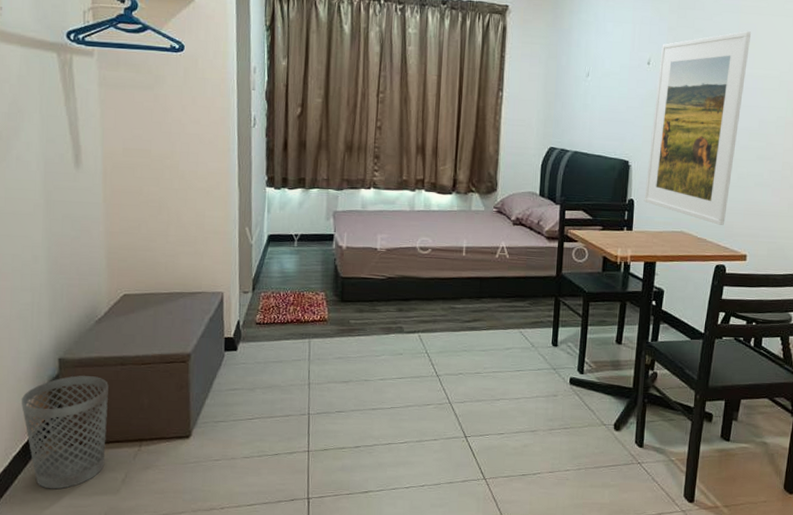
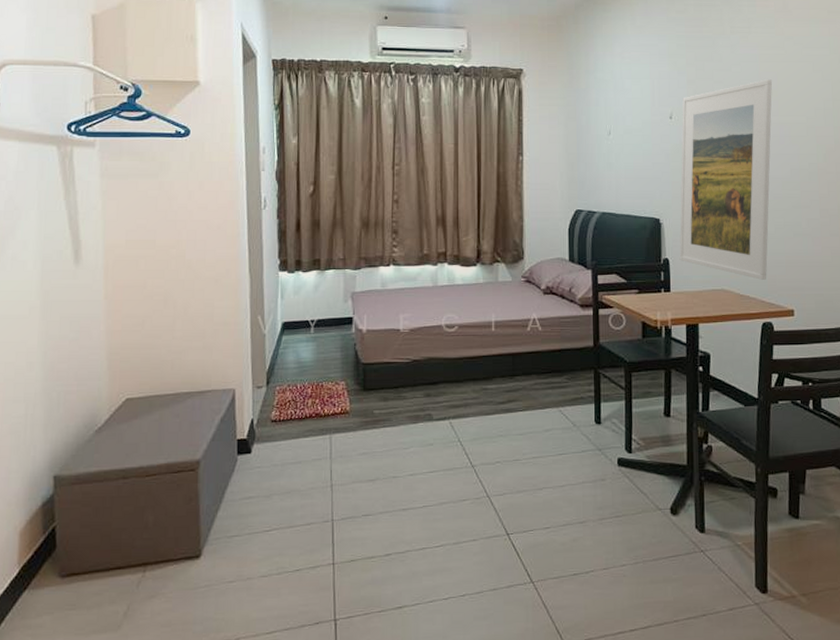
wastebasket: present [21,376,109,490] -> none [10,494,109,631]

